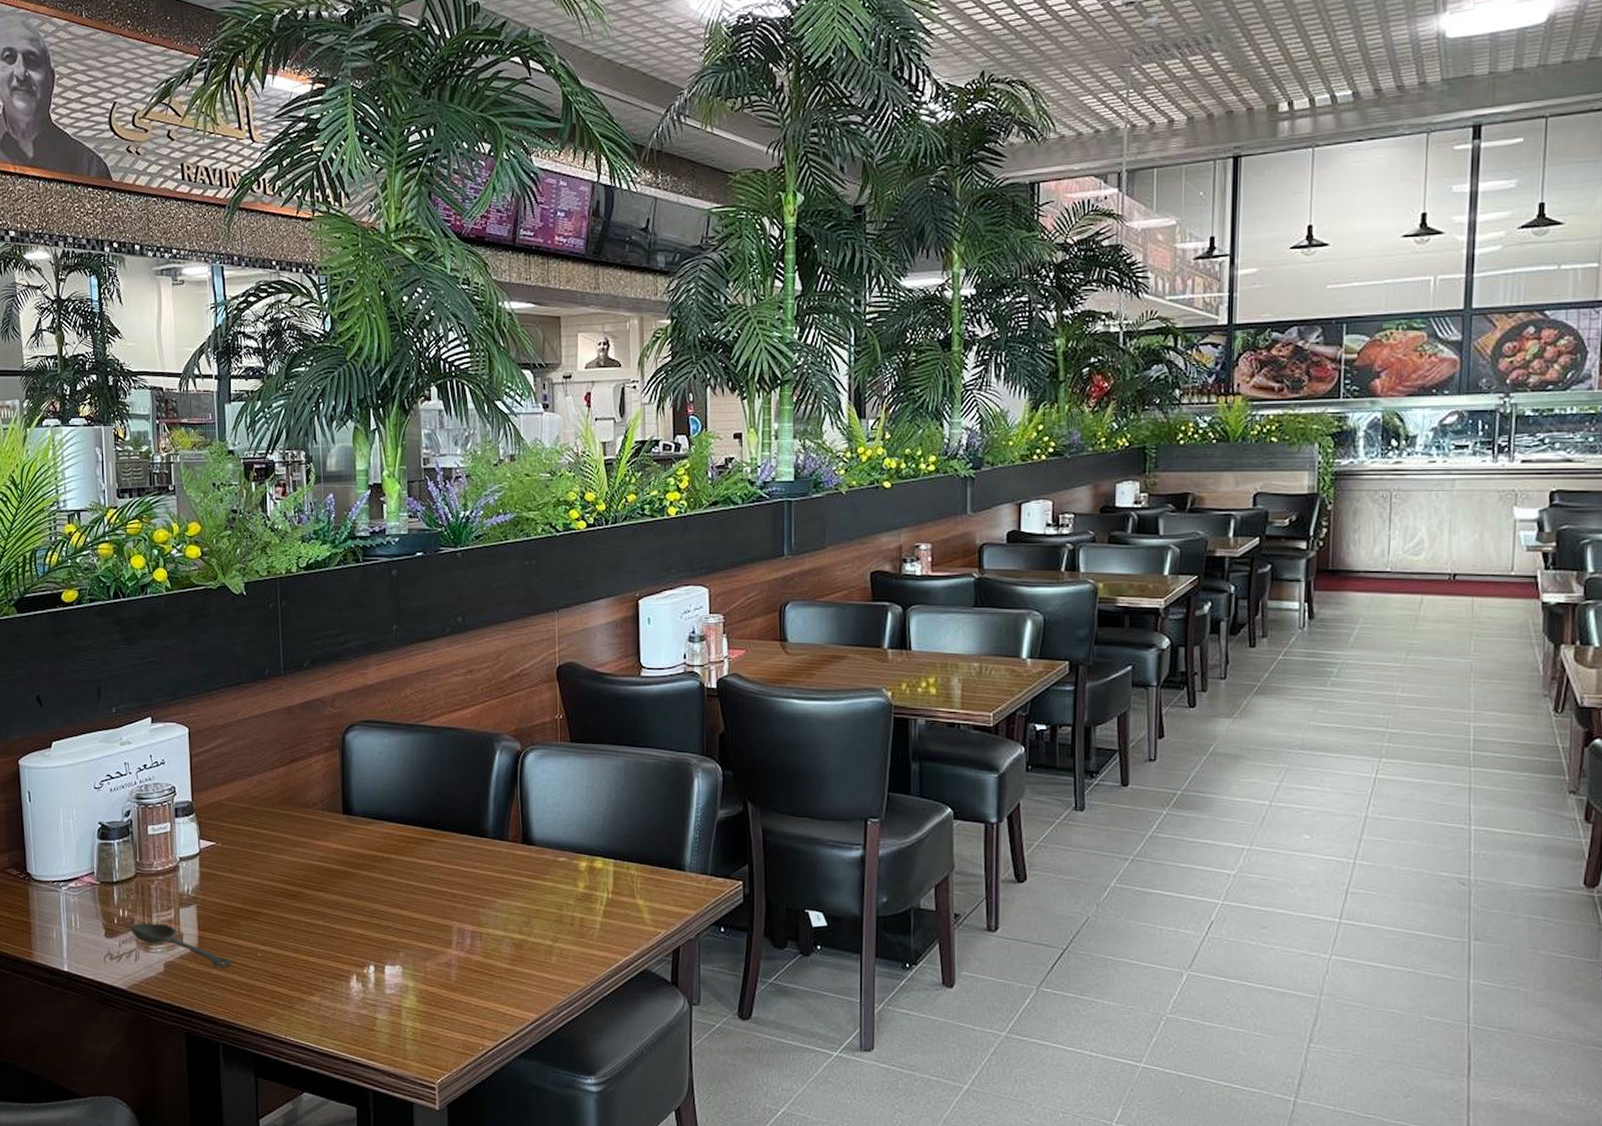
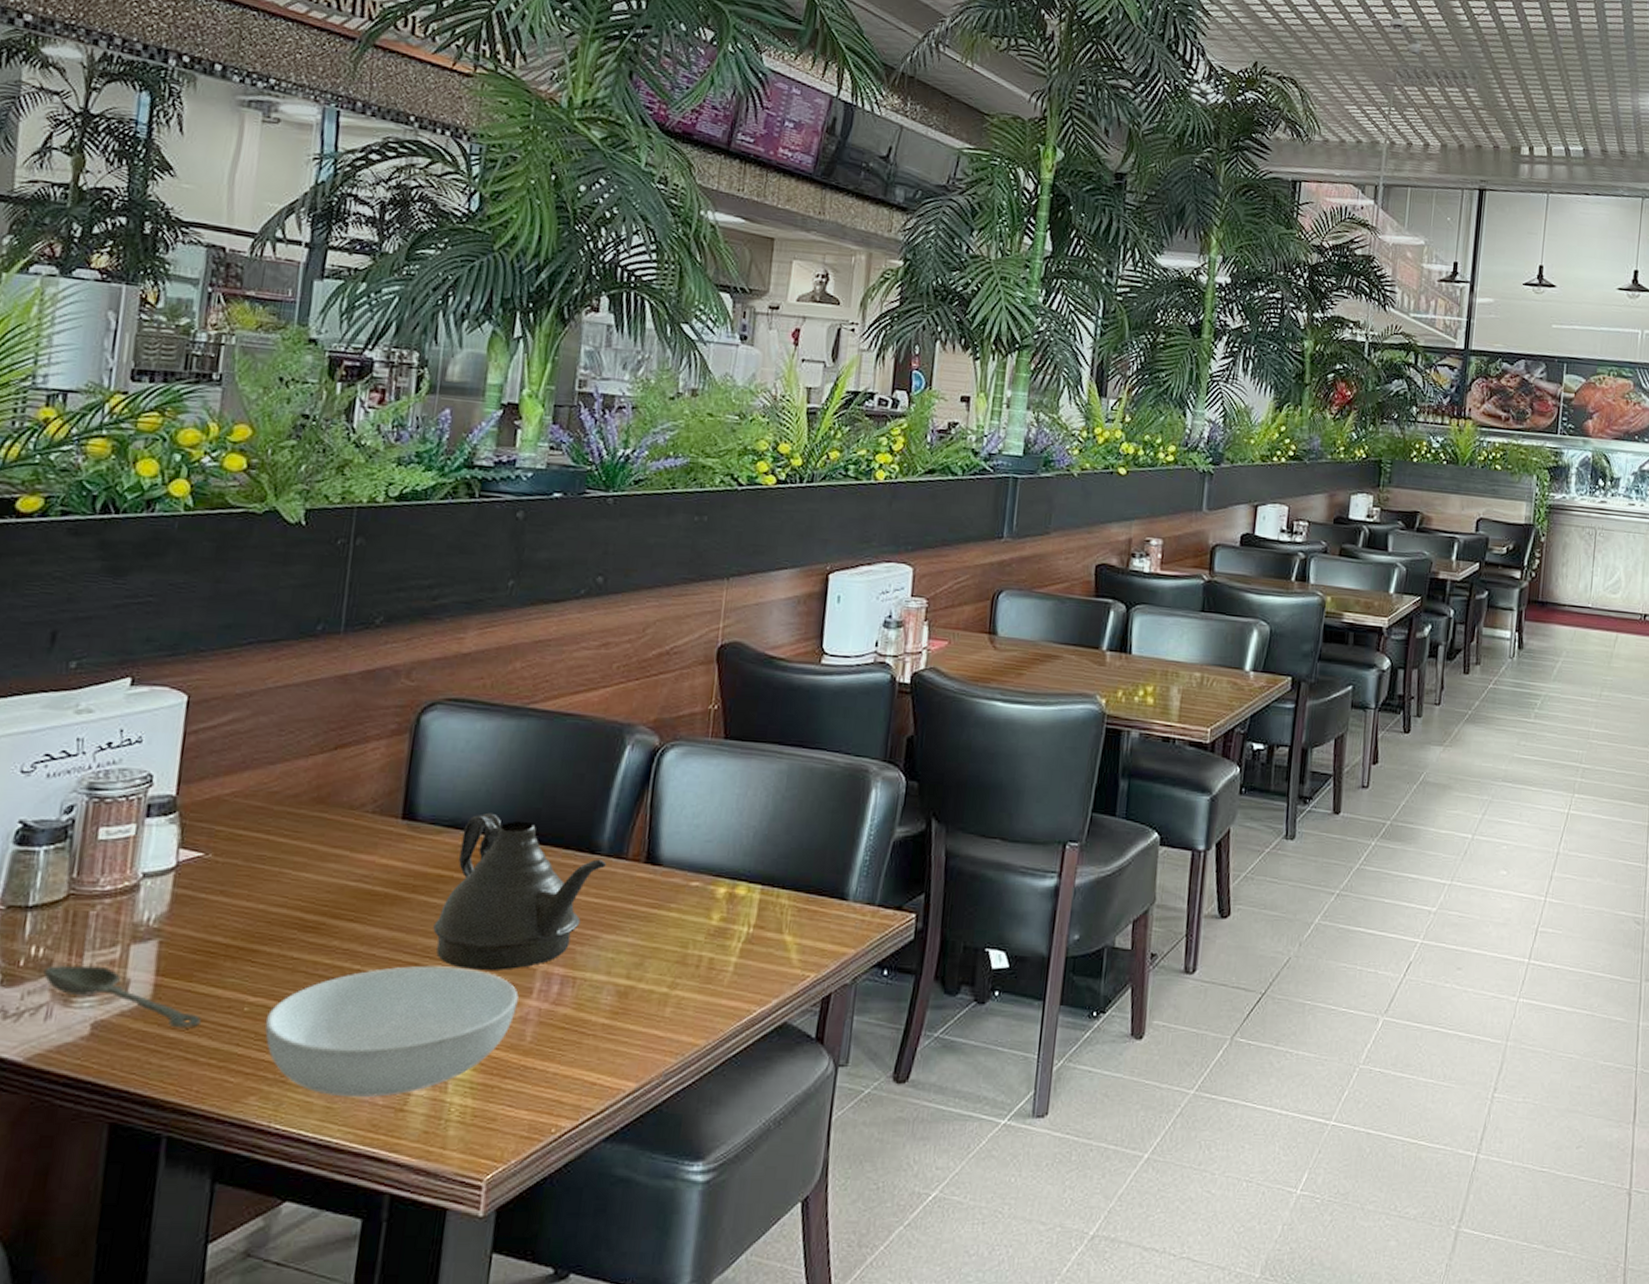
serving bowl: none [273,923,442,1020] -> present [265,965,519,1098]
teapot: none [376,807,493,927] -> present [433,812,606,971]

